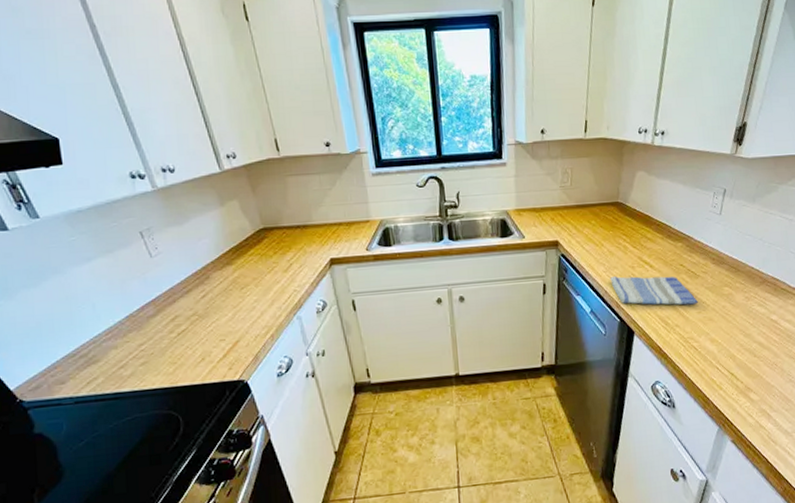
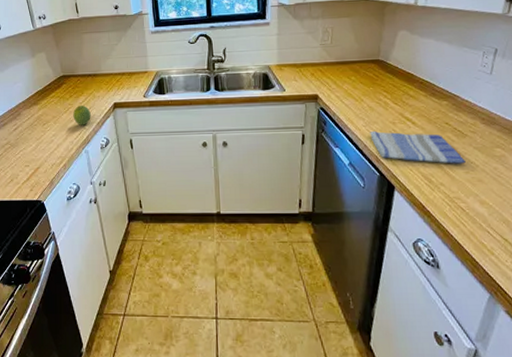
fruit: none [279,263,303,287] -> present [73,106,91,125]

